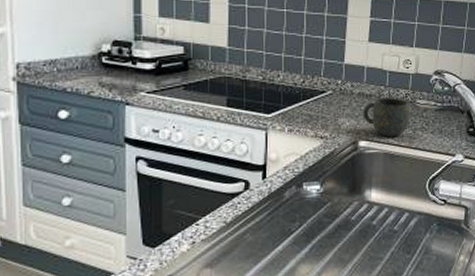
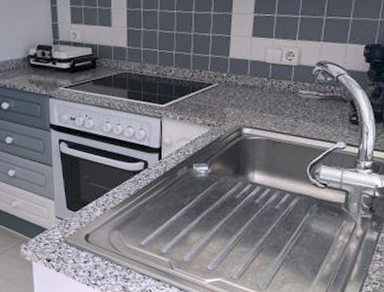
mug: present [362,98,410,138] -> none [246,88,291,126]

